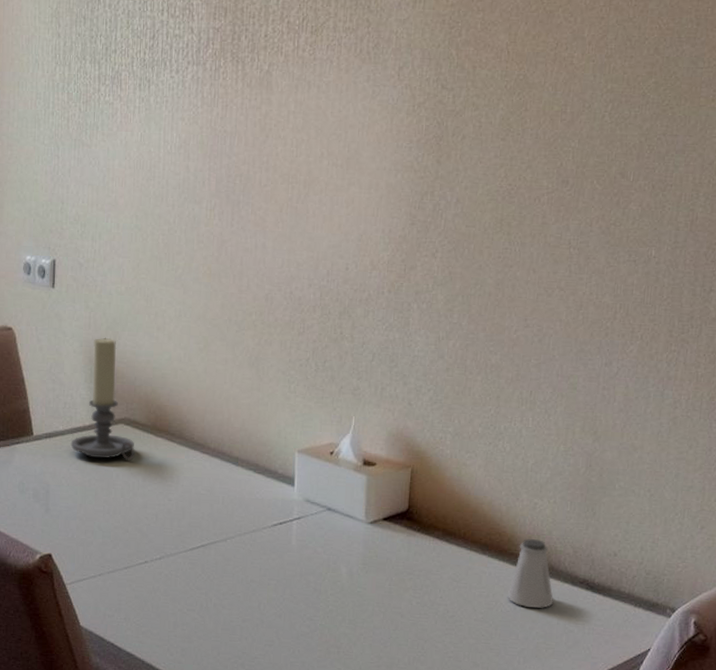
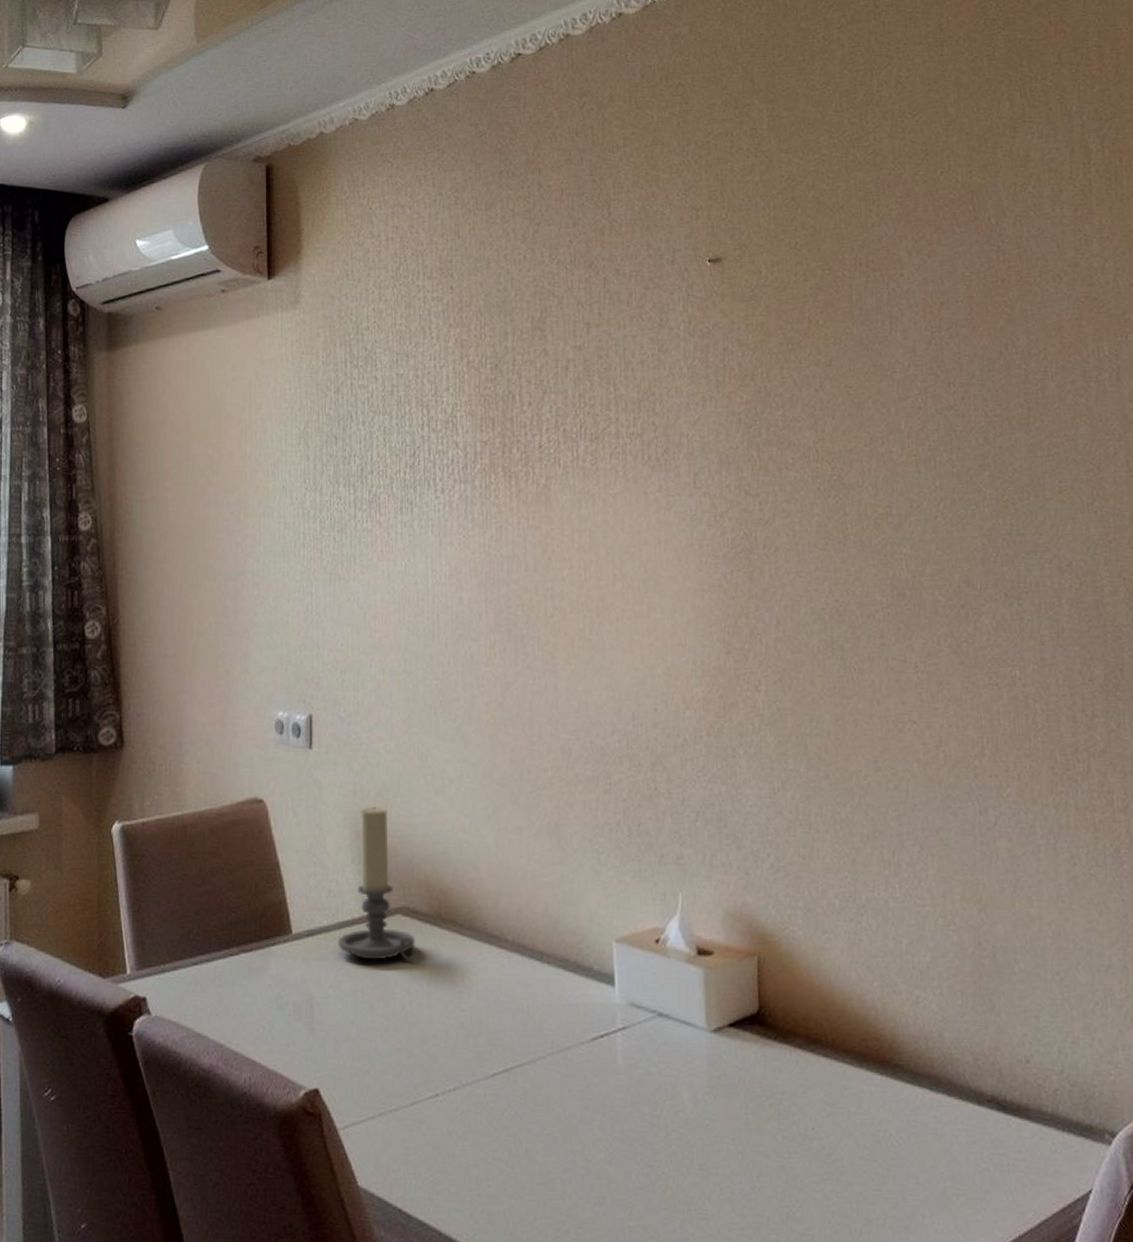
saltshaker: present [508,539,554,608] -> none [898,1044,958,1138]

